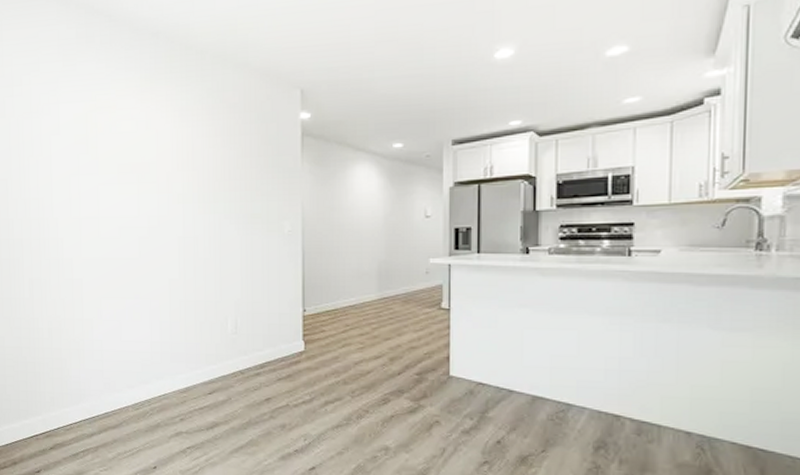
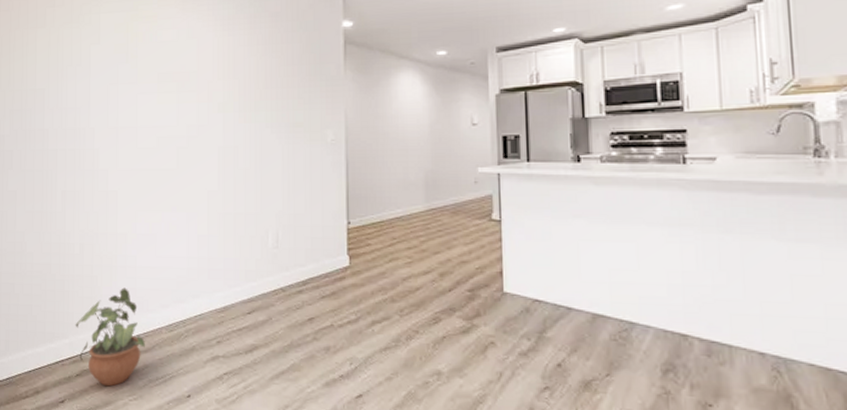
potted plant: none [47,369,113,459] -> present [75,287,145,387]

